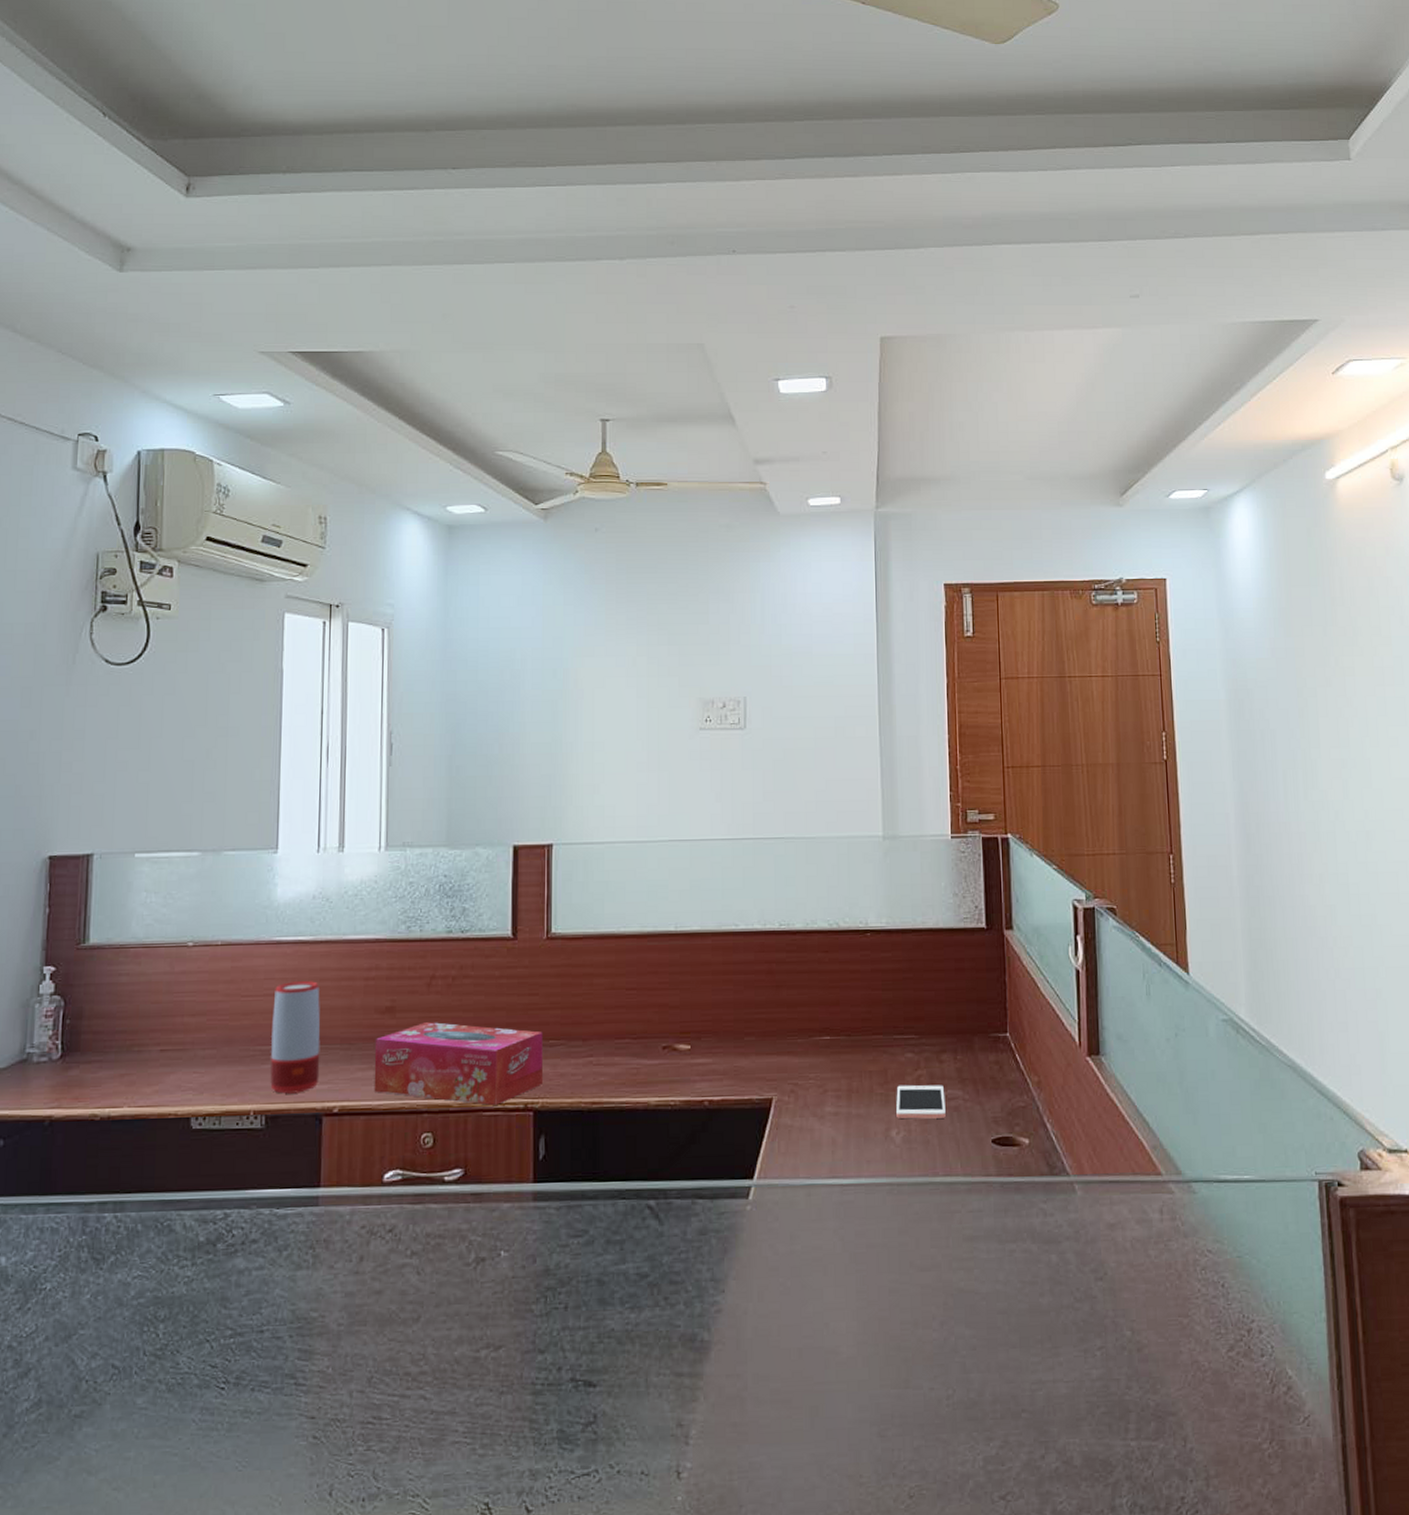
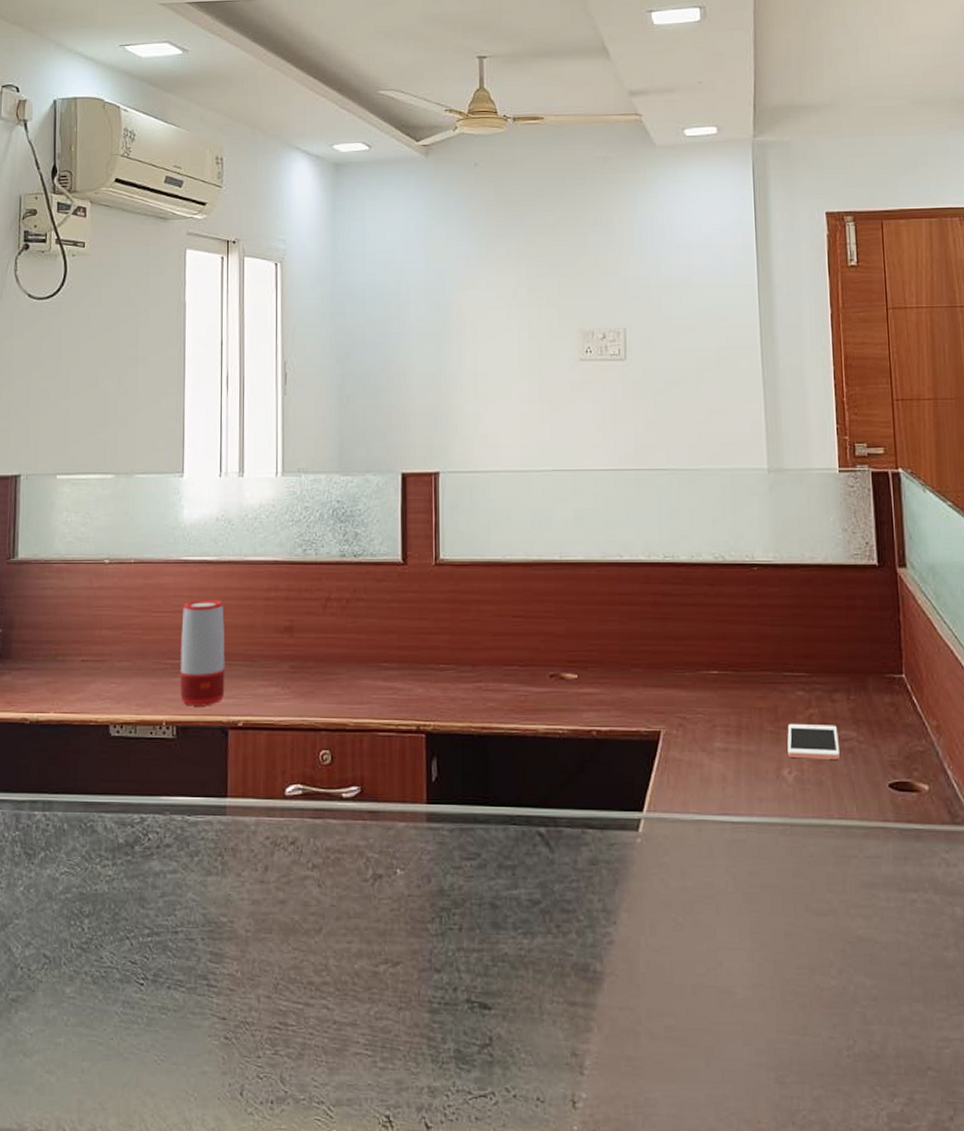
tissue box: present [374,1022,543,1106] -> none [275,643,434,727]

